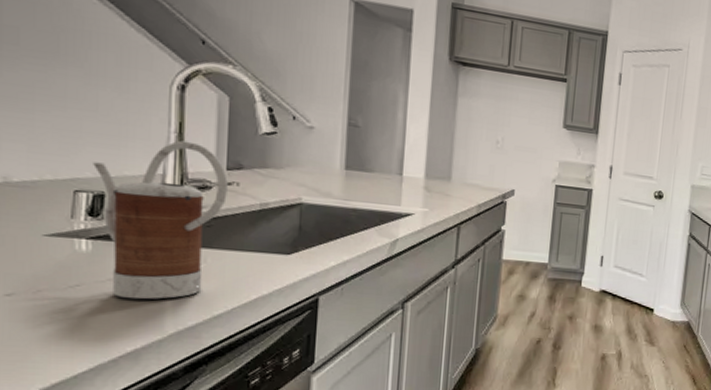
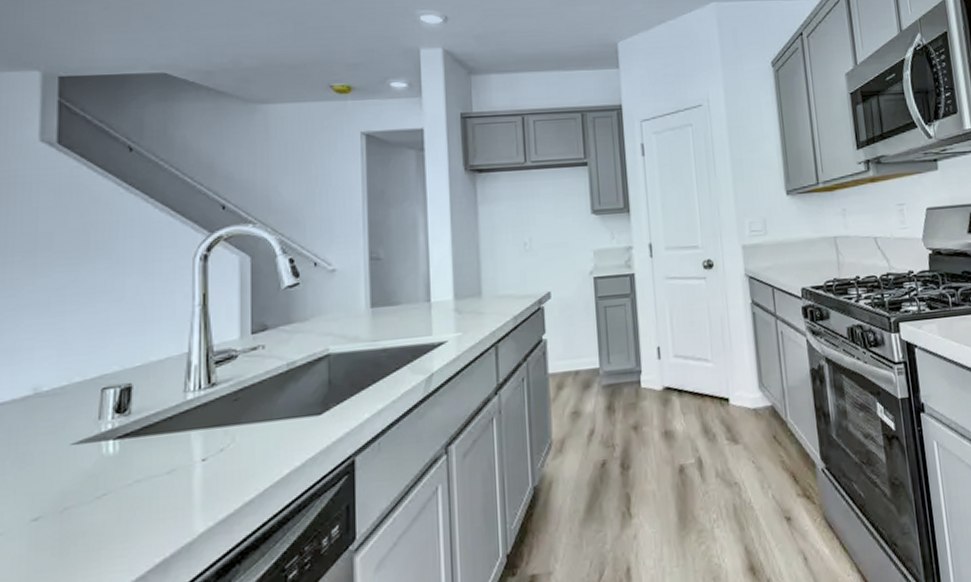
kettle: present [93,140,228,300] -> none [120,311,253,500]

